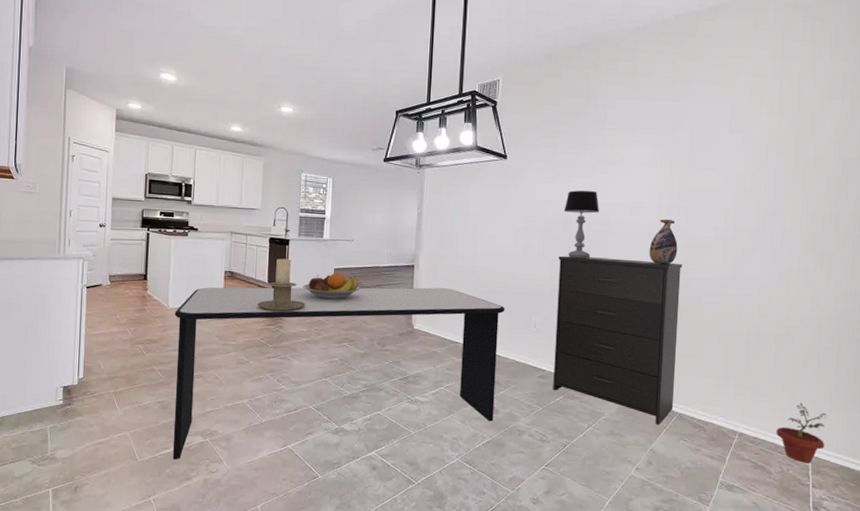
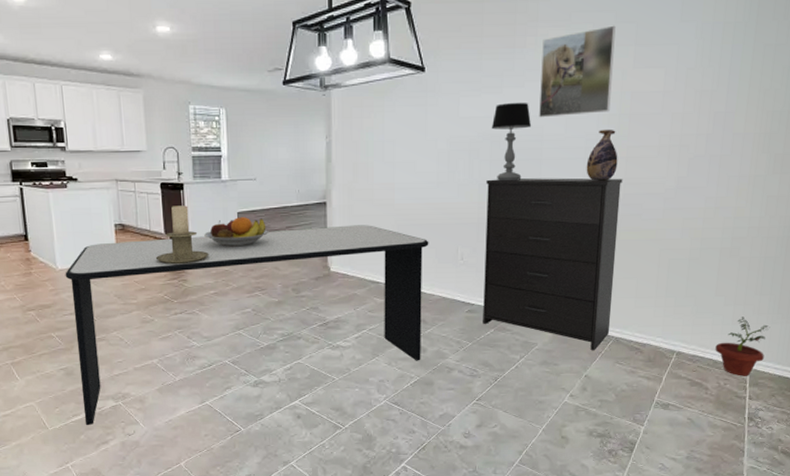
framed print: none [606,131,673,205] -> present [539,25,616,118]

